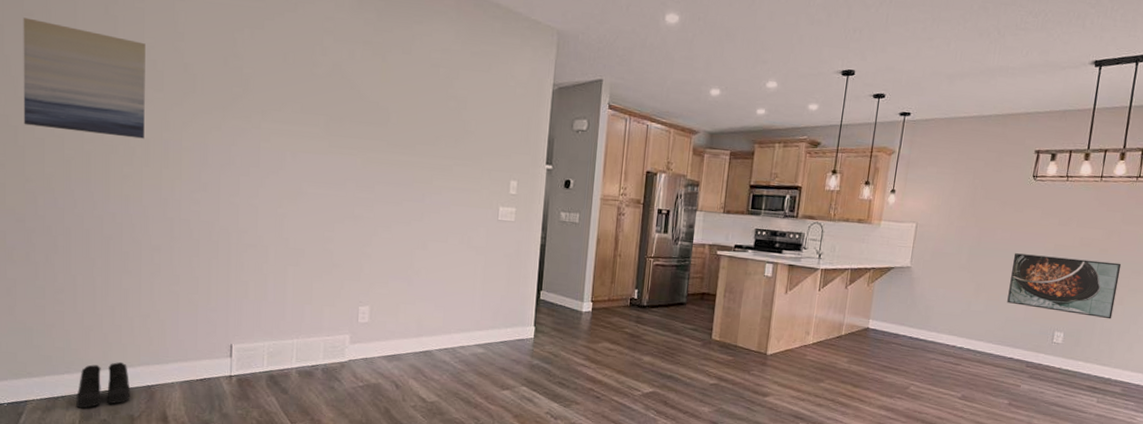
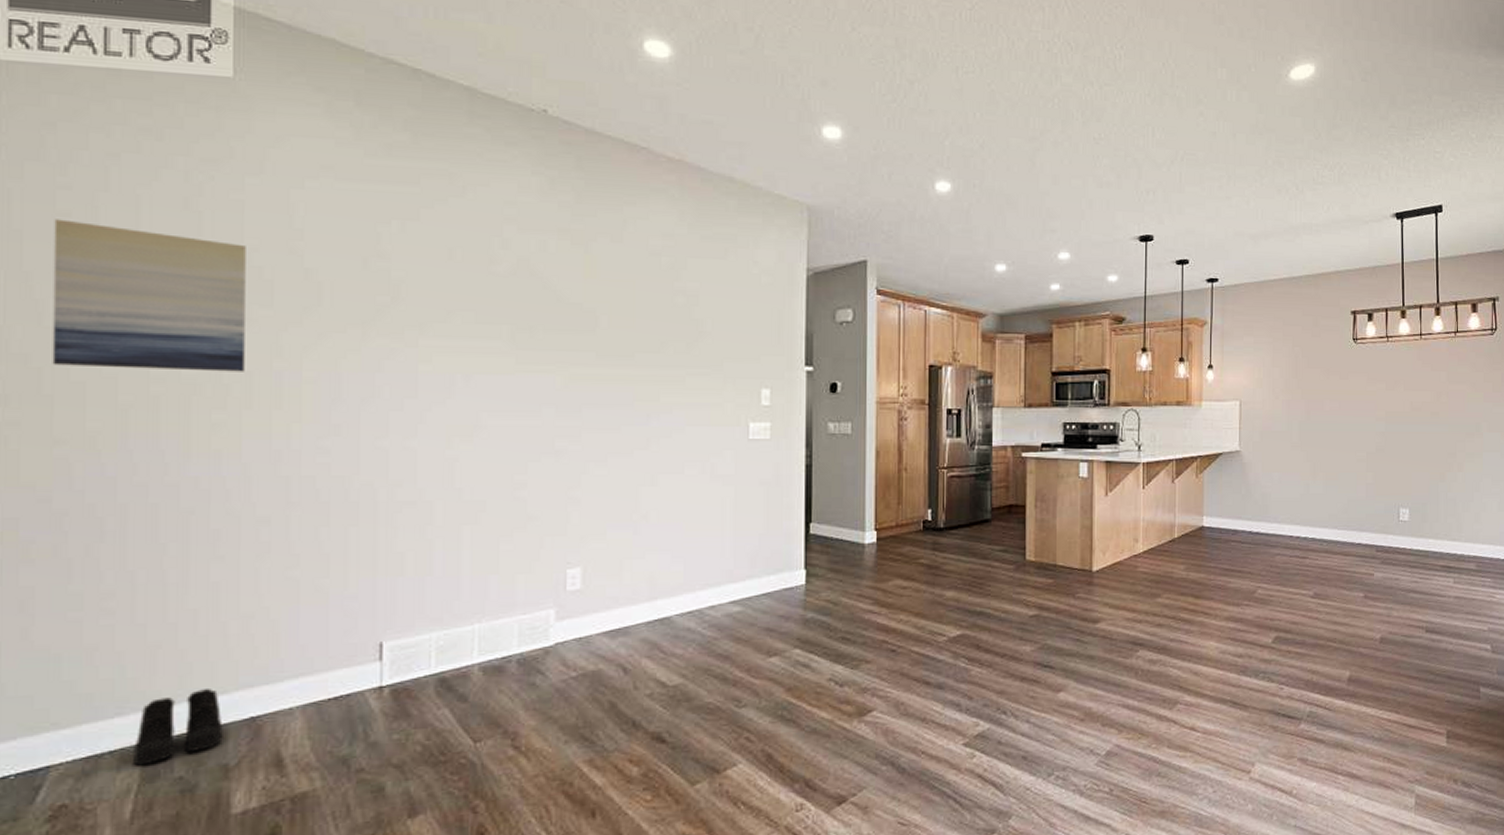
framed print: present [1007,253,1122,320] -> none [1346,425,1455,489]

